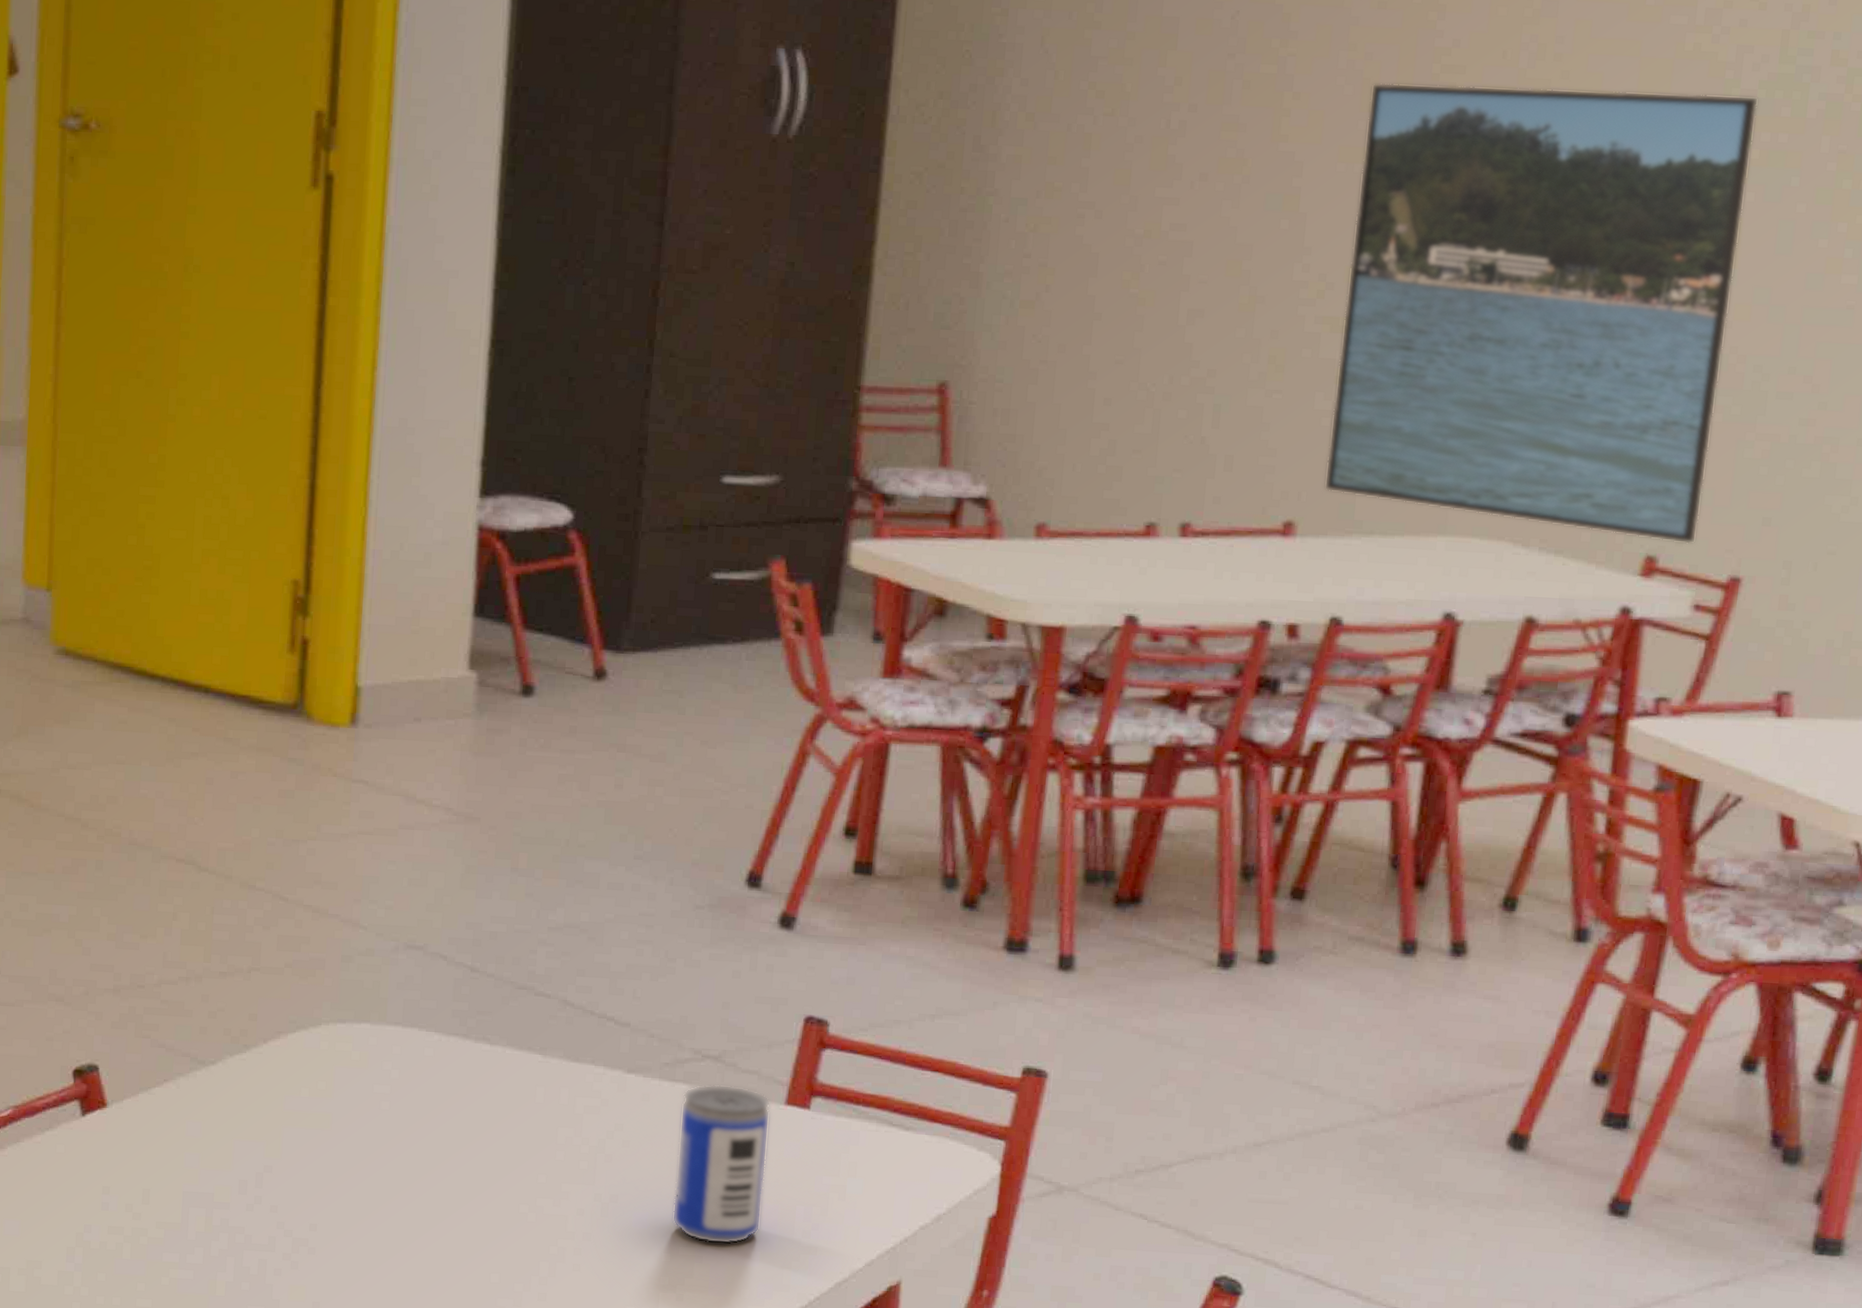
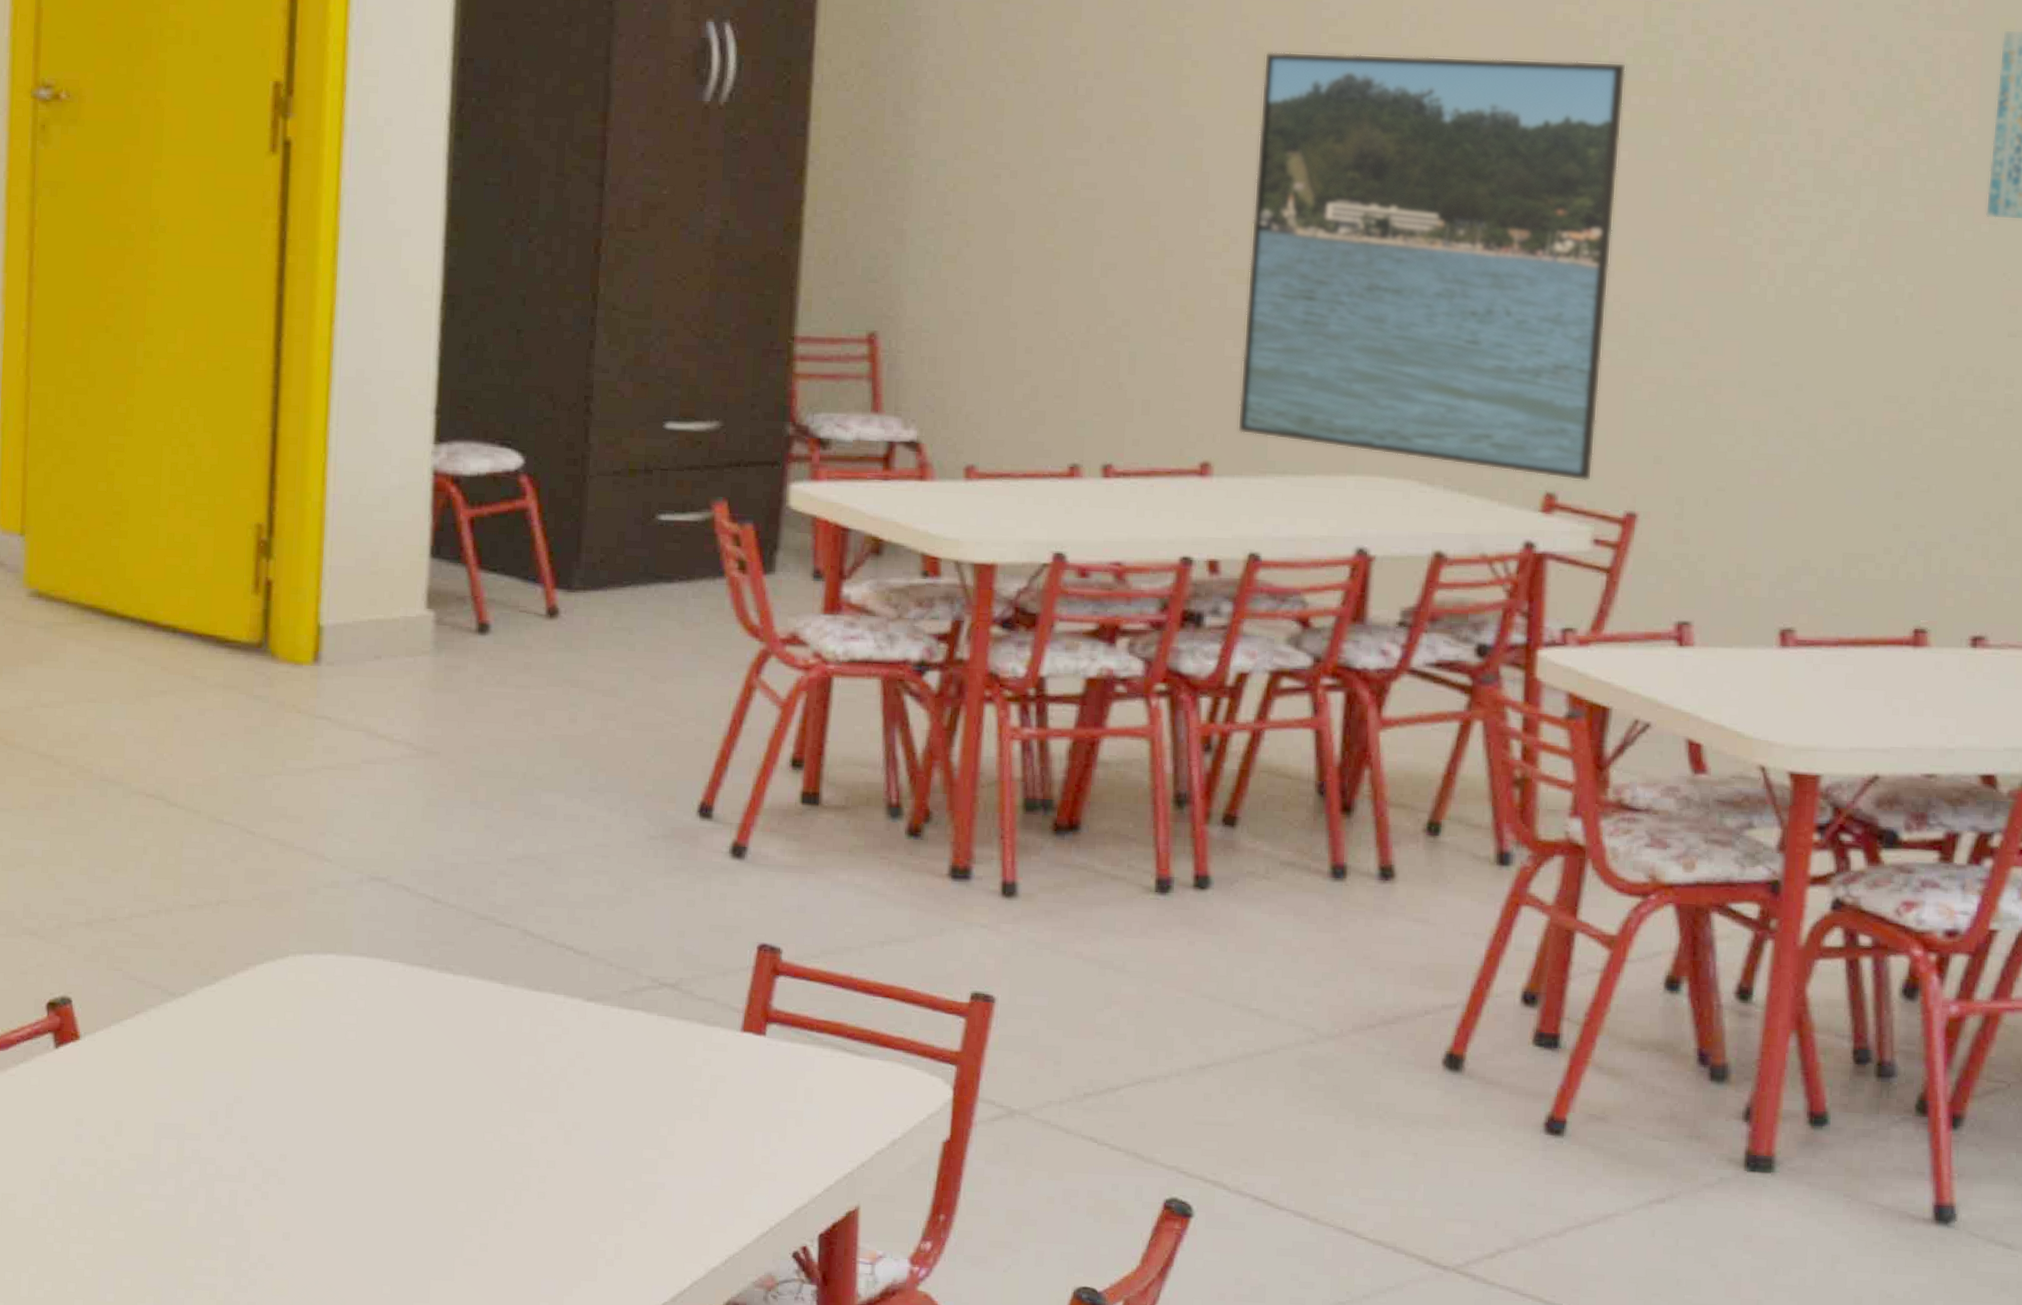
beer can: present [672,1084,771,1245] -> none [634,1012,727,1171]

